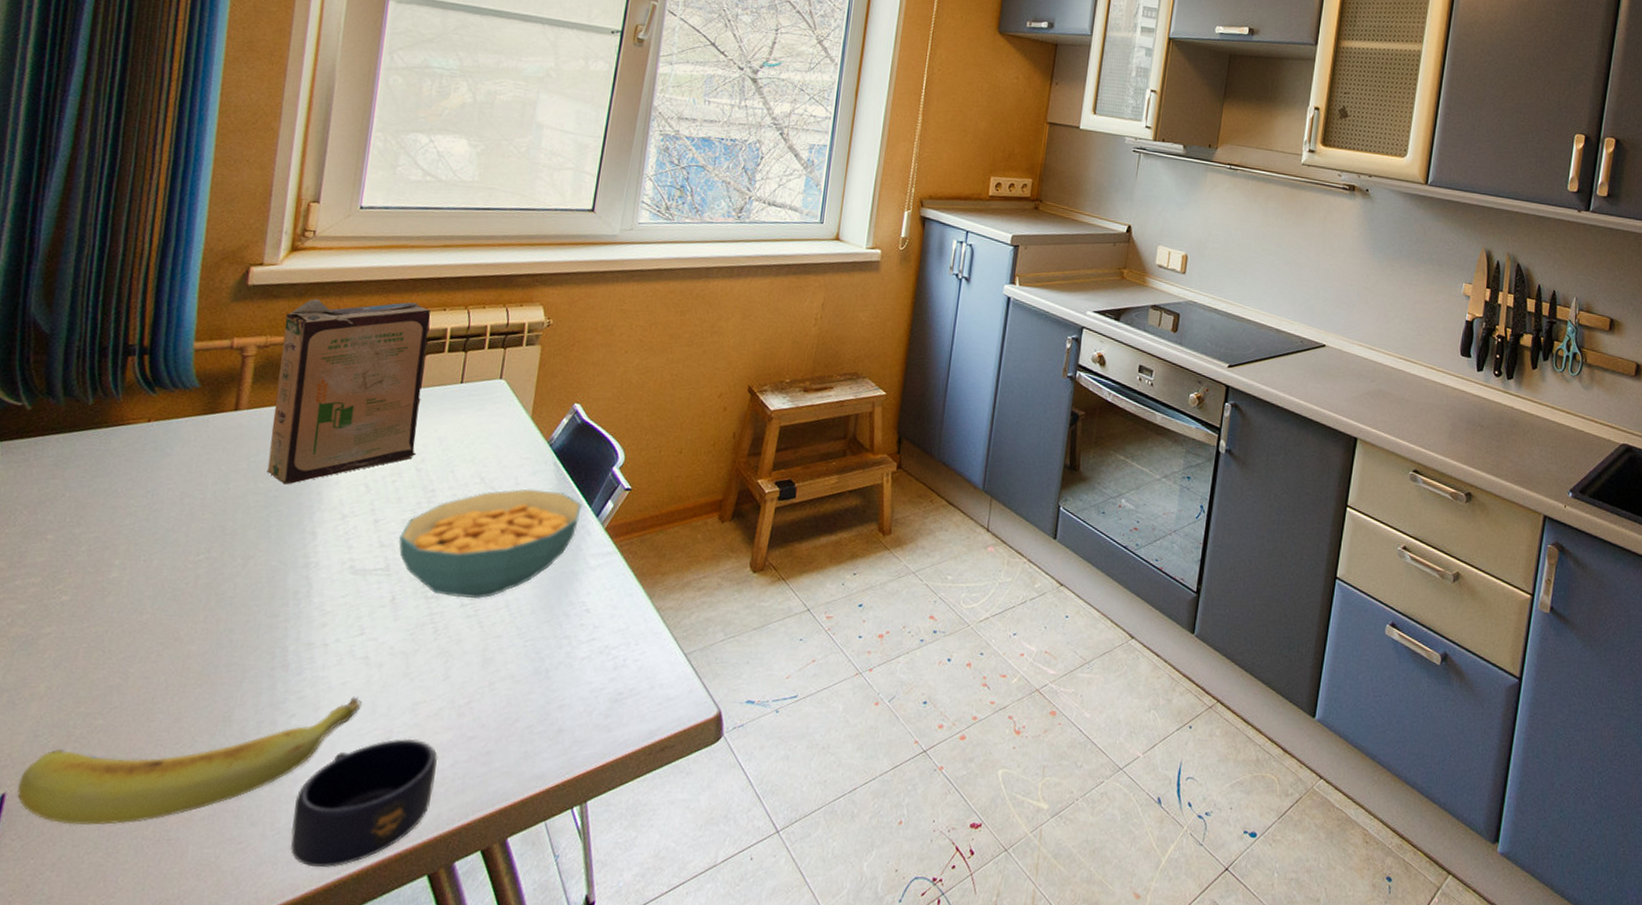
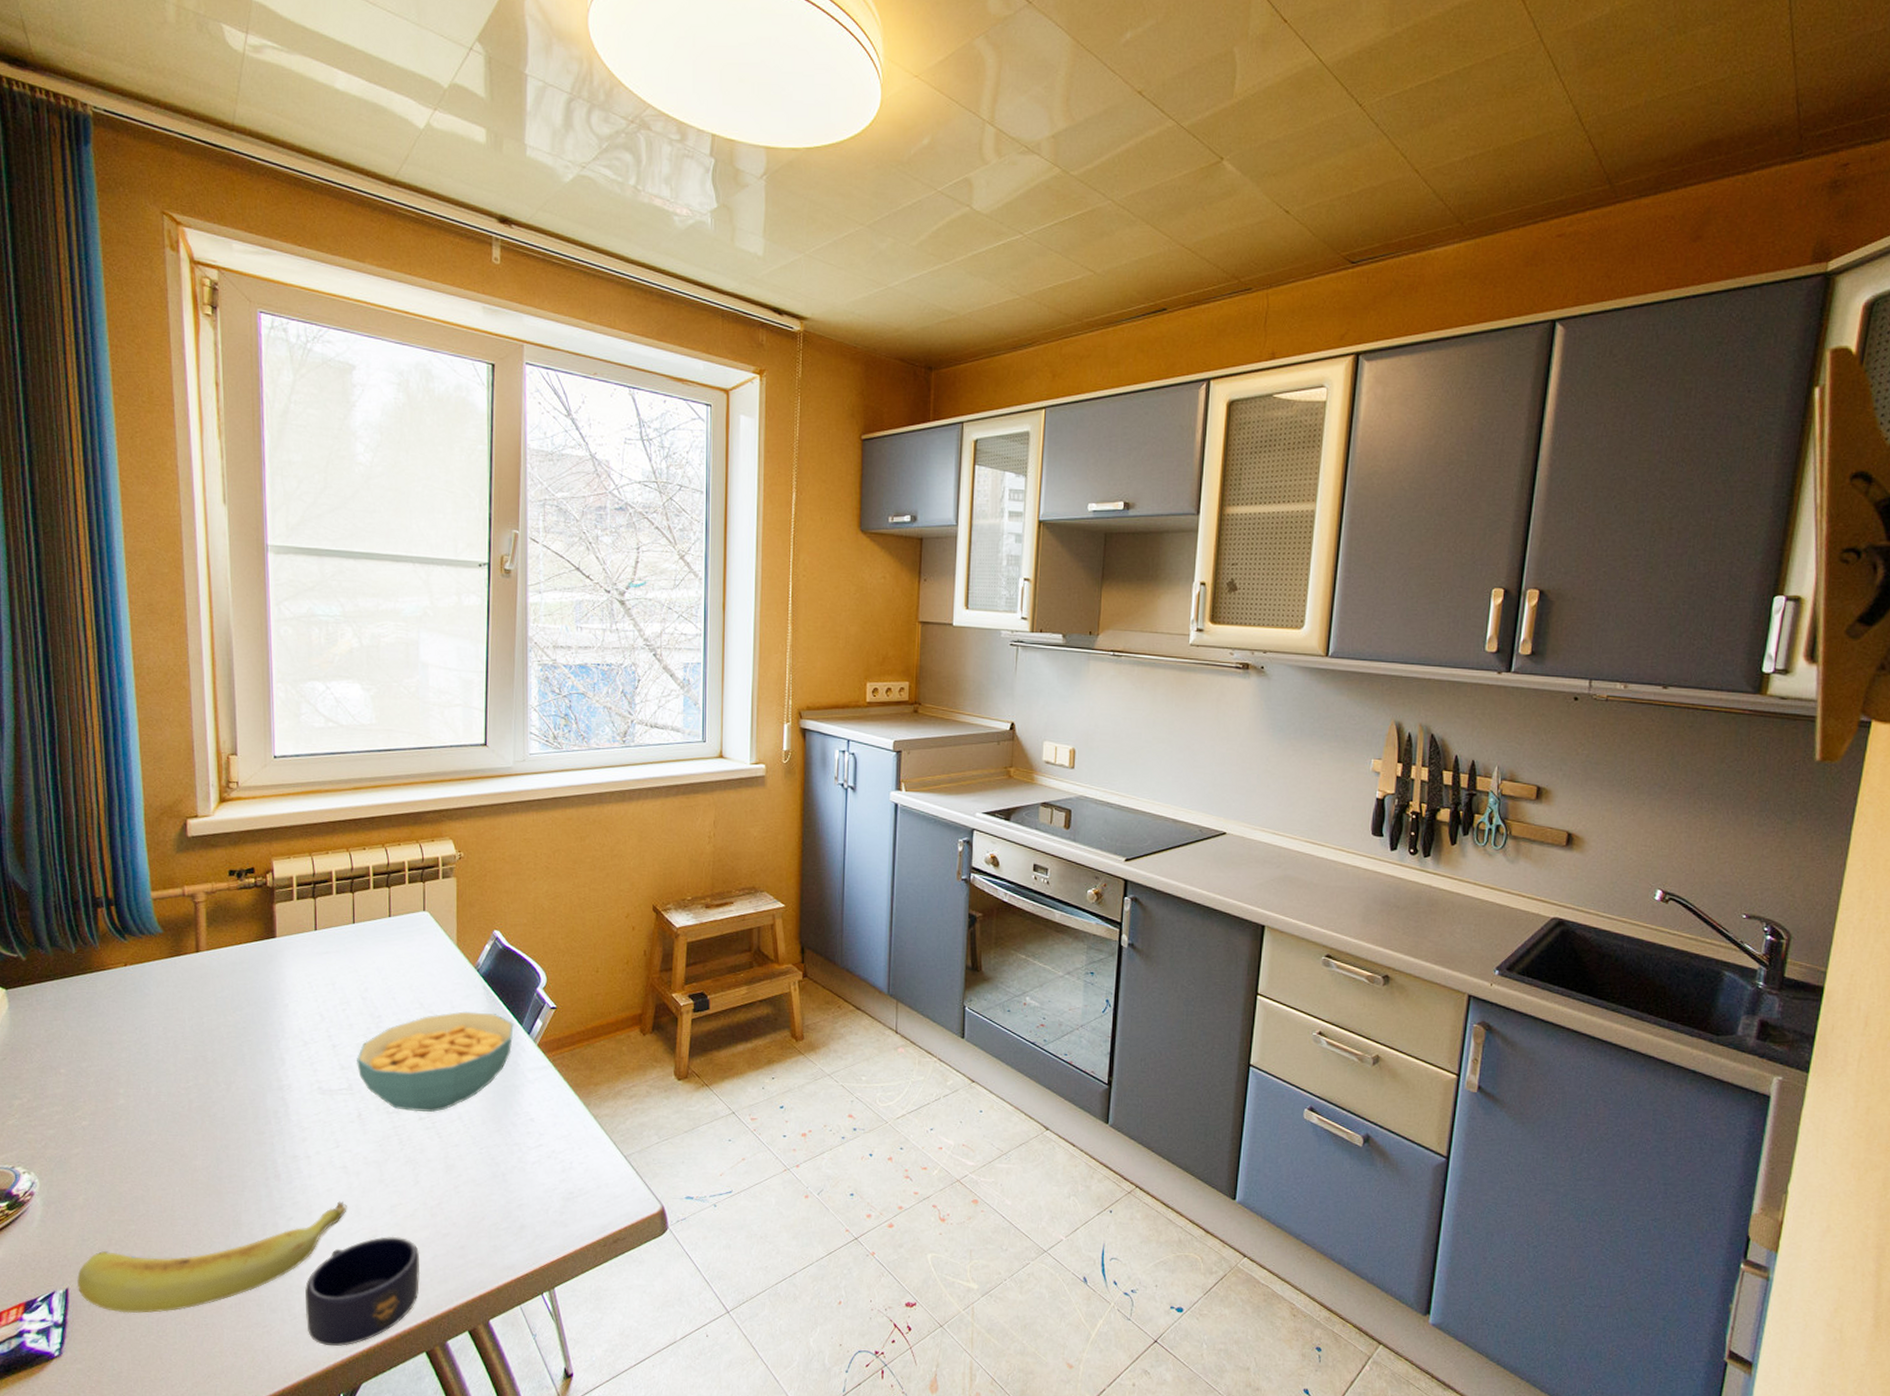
cereal box: present [267,299,430,485] -> none [226,844,360,1017]

